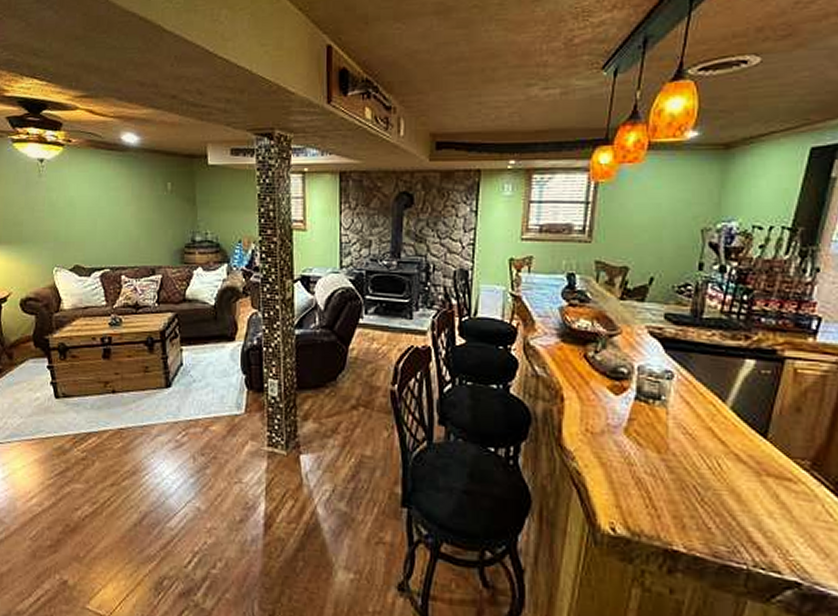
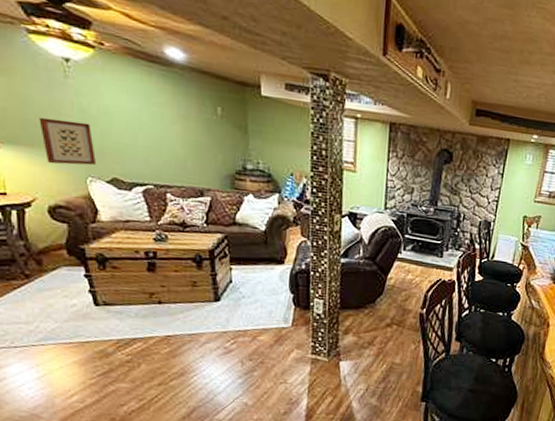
wall art: none [17,215,61,258] -> present [39,117,96,166]

